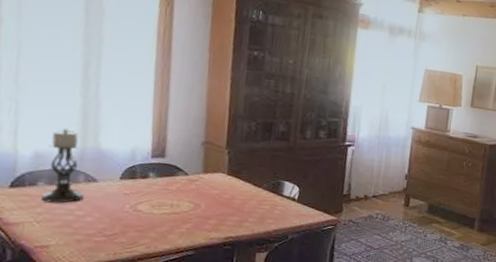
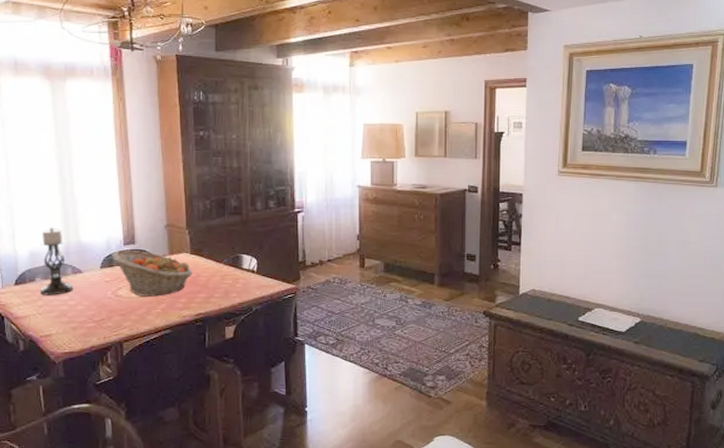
fruit basket: none [135,162,228,215] -> present [111,249,193,297]

